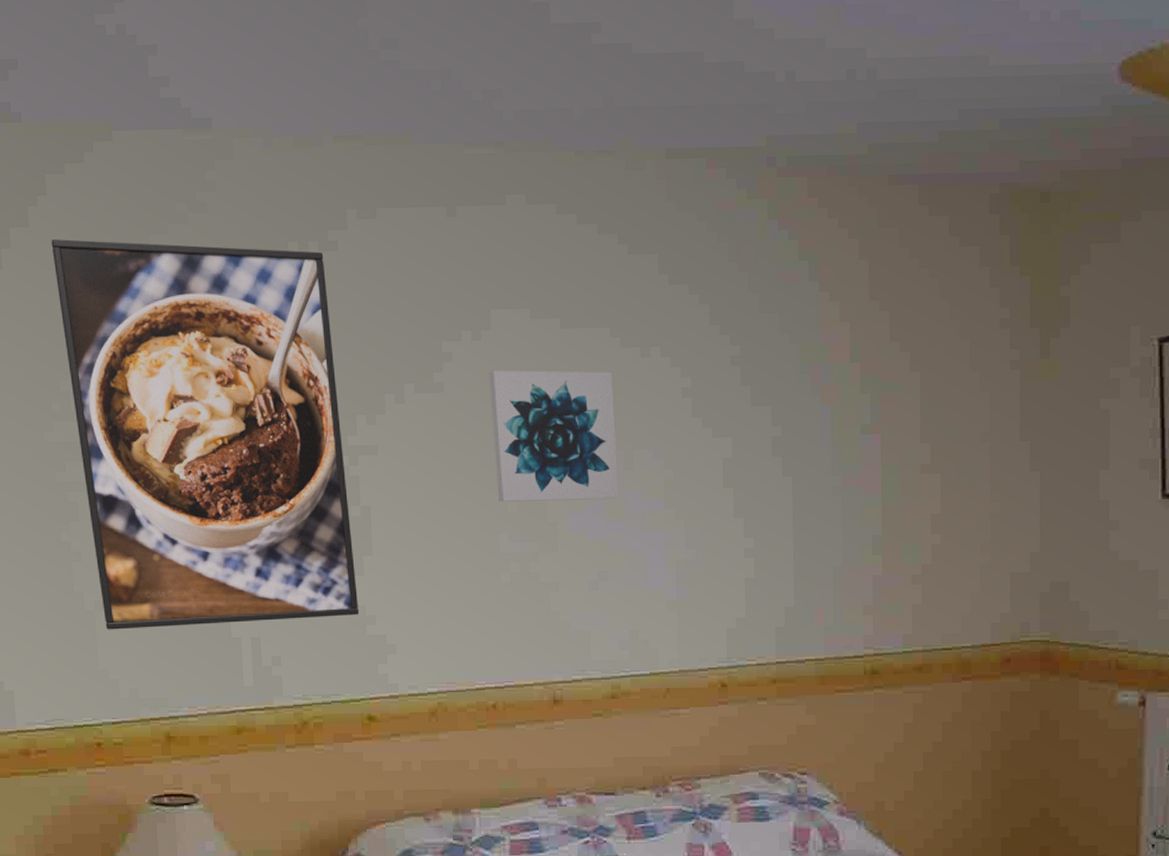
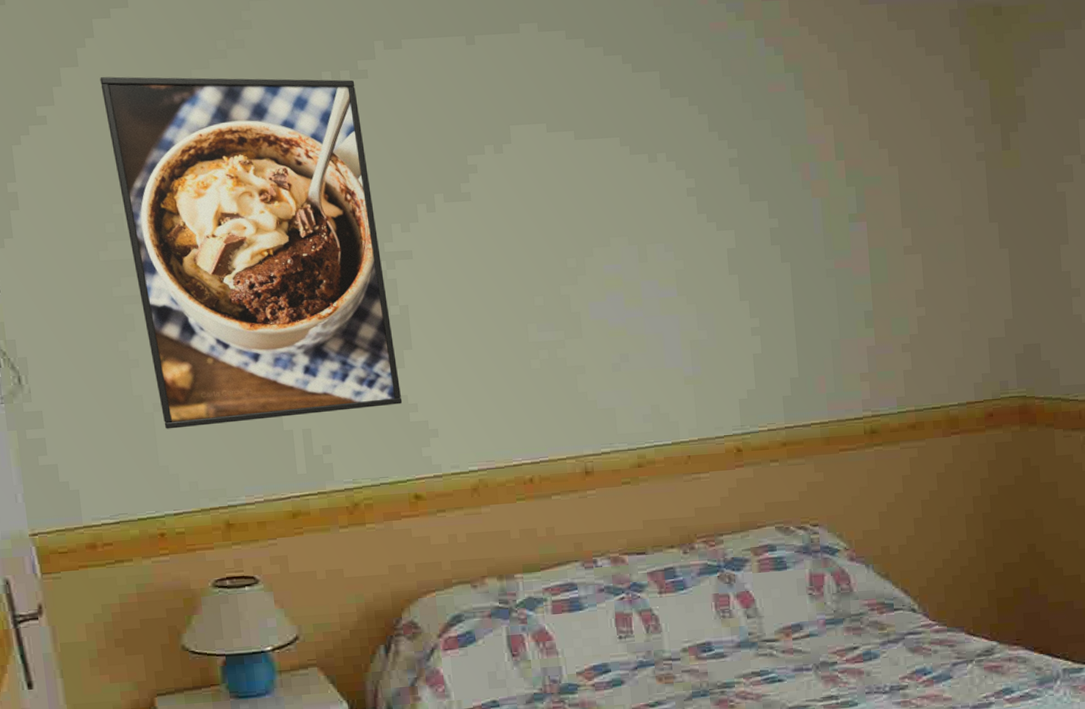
wall art: present [489,370,619,502] -> none [511,176,635,296]

